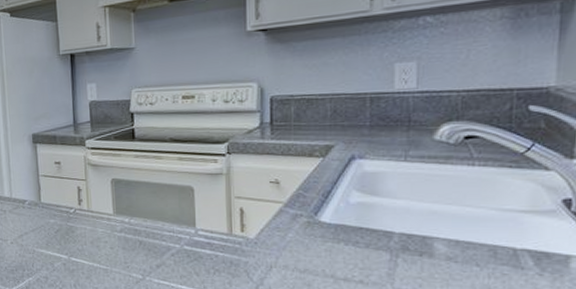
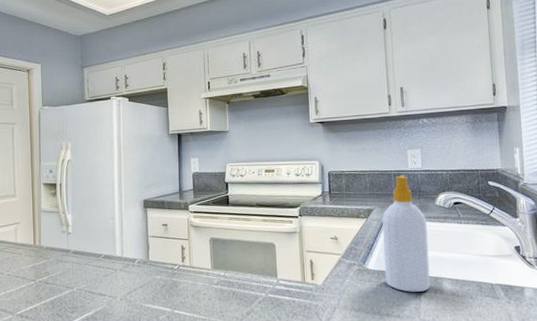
soap bottle: none [345,98,416,254] -> present [382,175,431,292]

